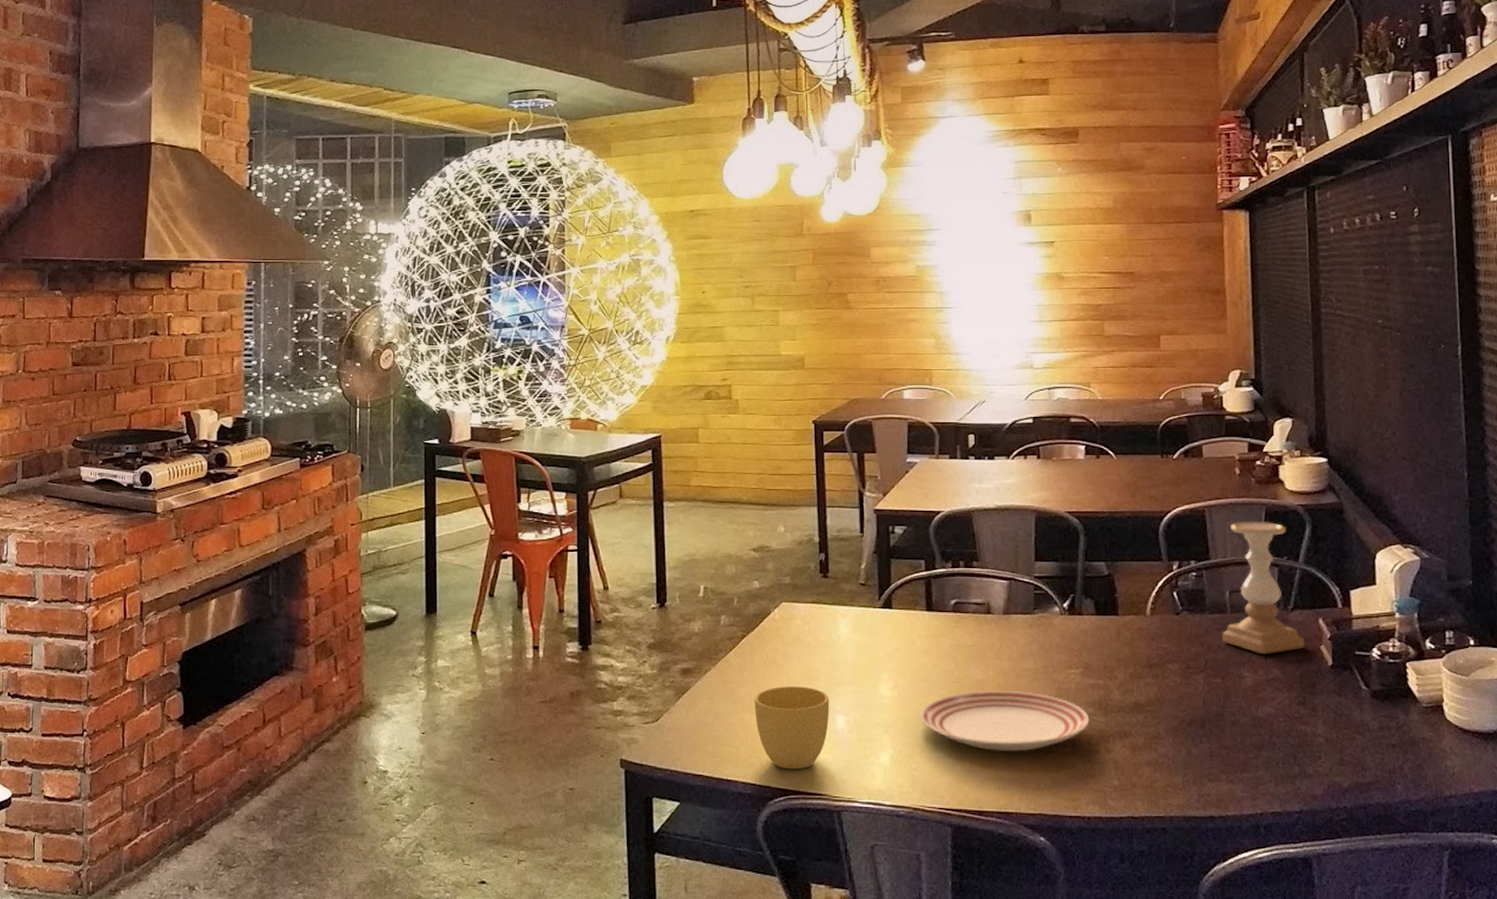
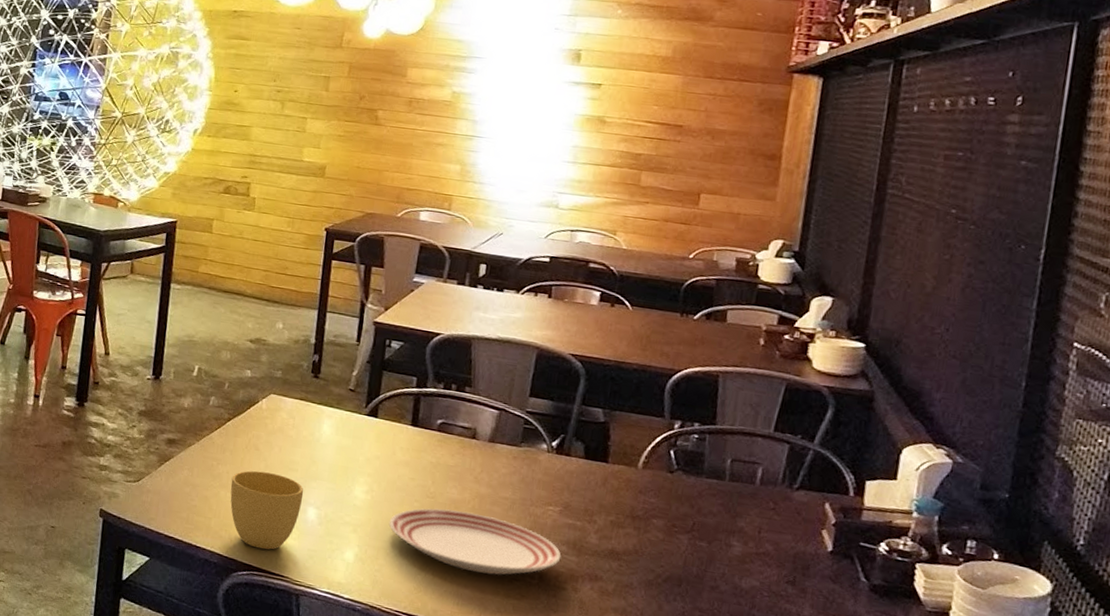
candle holder: present [1222,521,1304,655] -> none [715,392,806,530]

